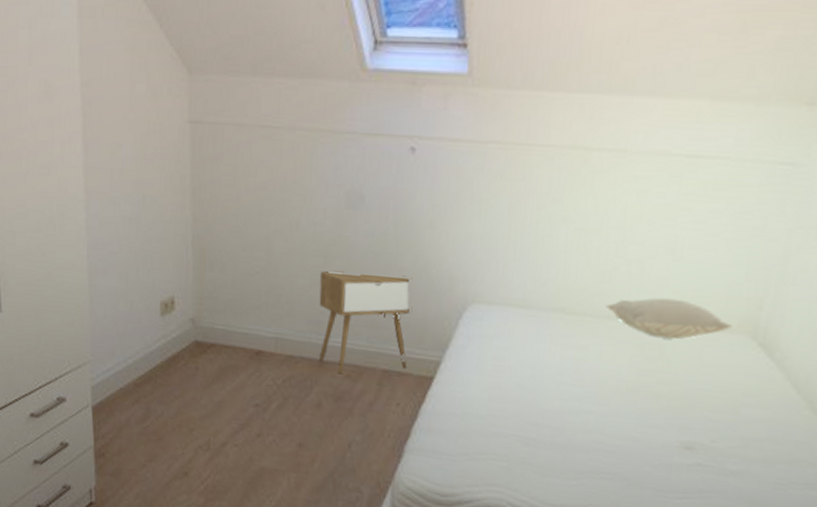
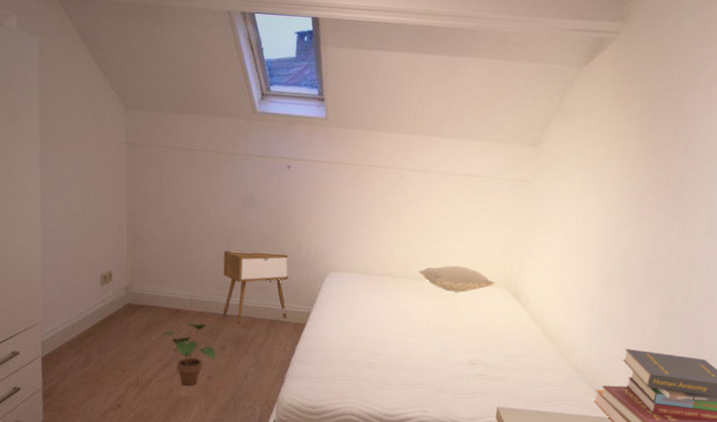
potted plant: none [235,369,310,454] -> present [159,322,216,386]

